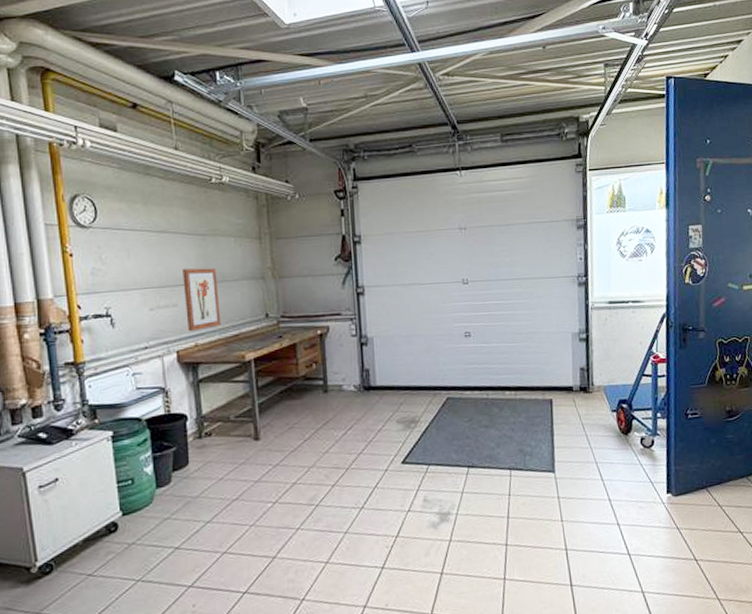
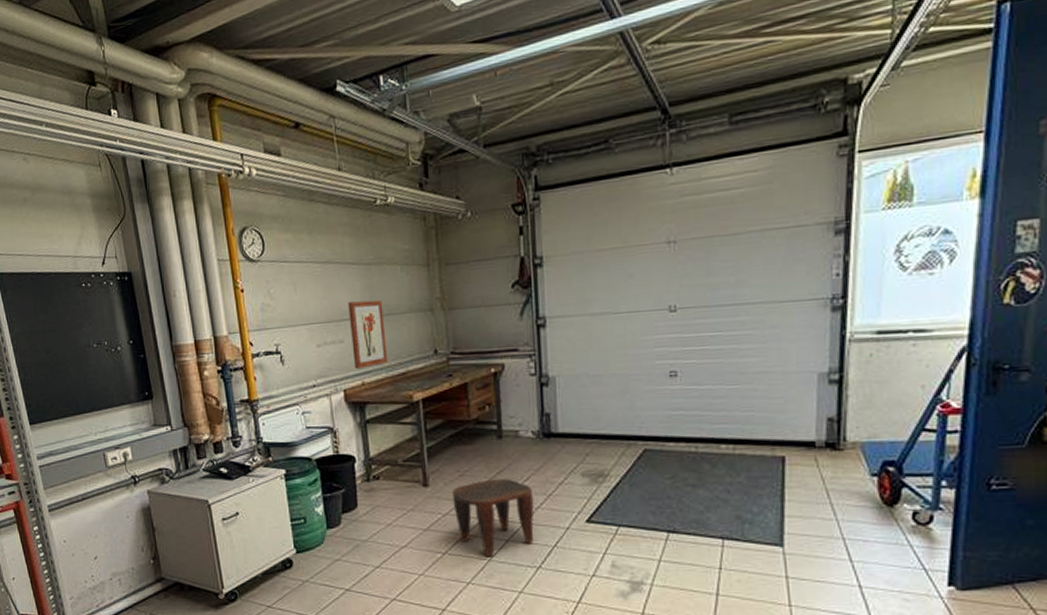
stool: none [282,428,357,503] -> present [452,478,535,557]

